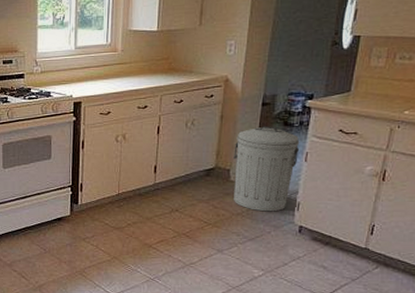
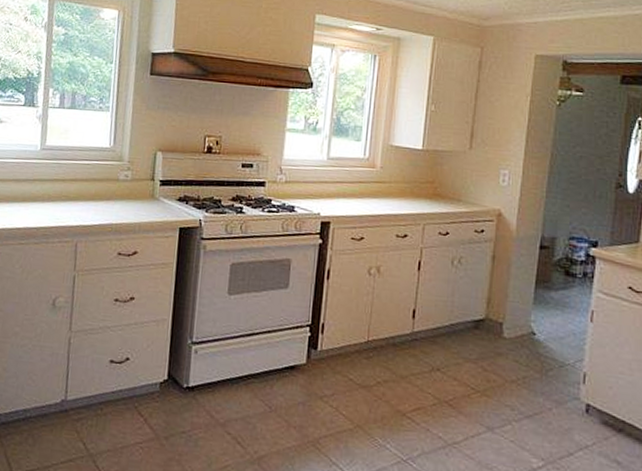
trash can: present [233,126,300,212] -> none [507,273,584,383]

